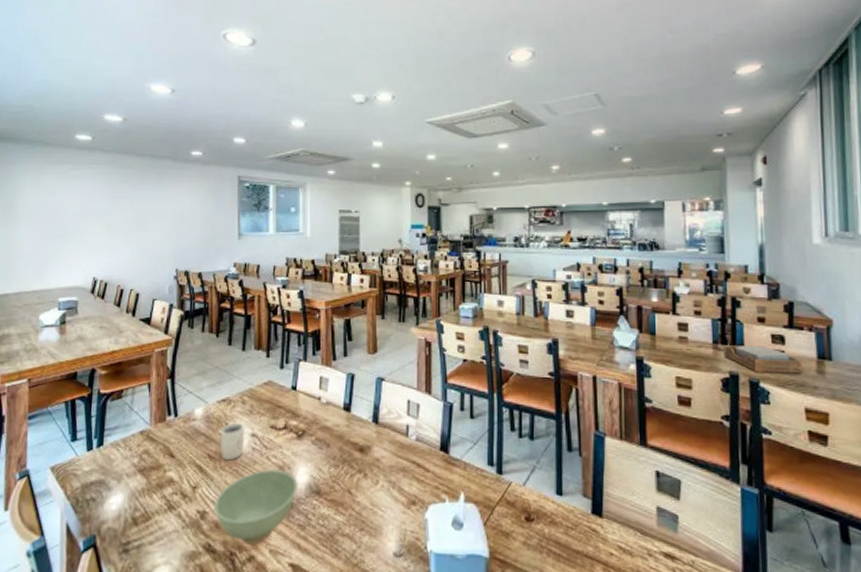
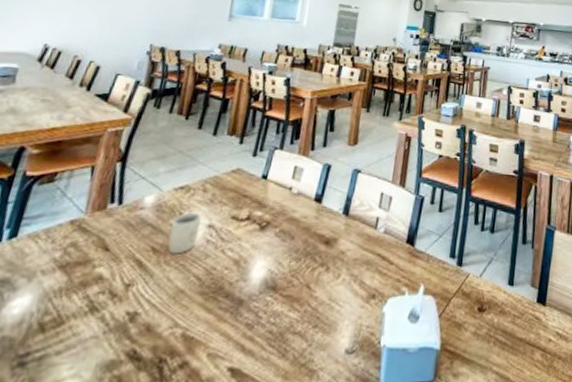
bowl: present [213,468,298,545] -> none [148,262,253,349]

